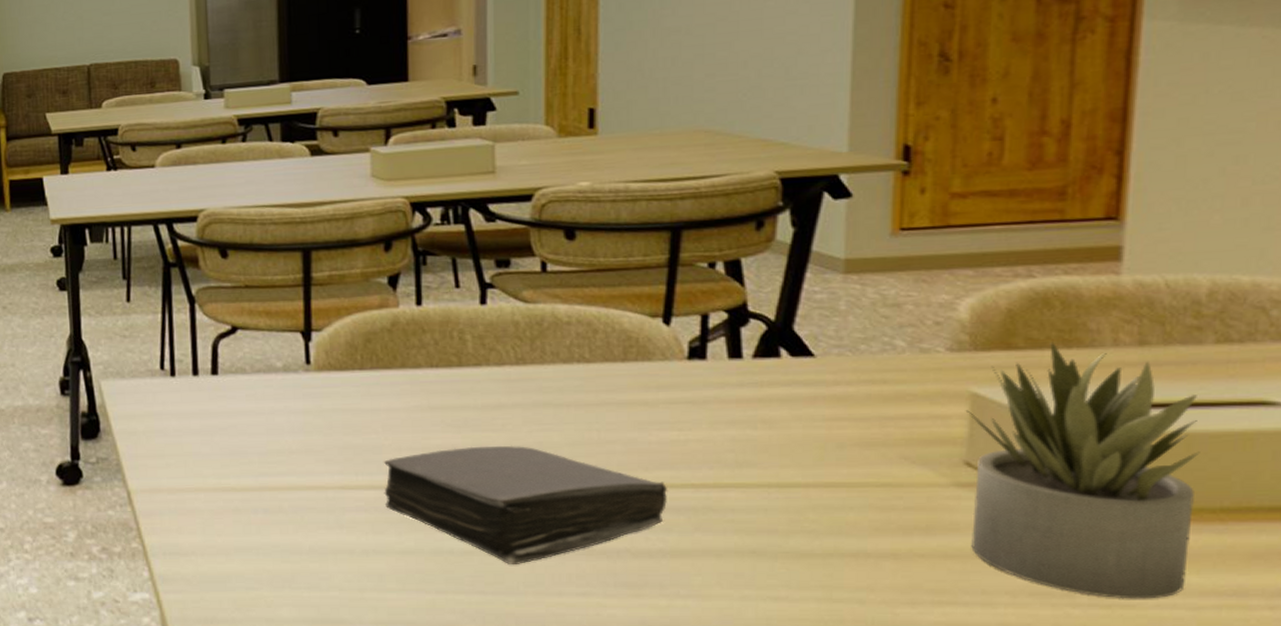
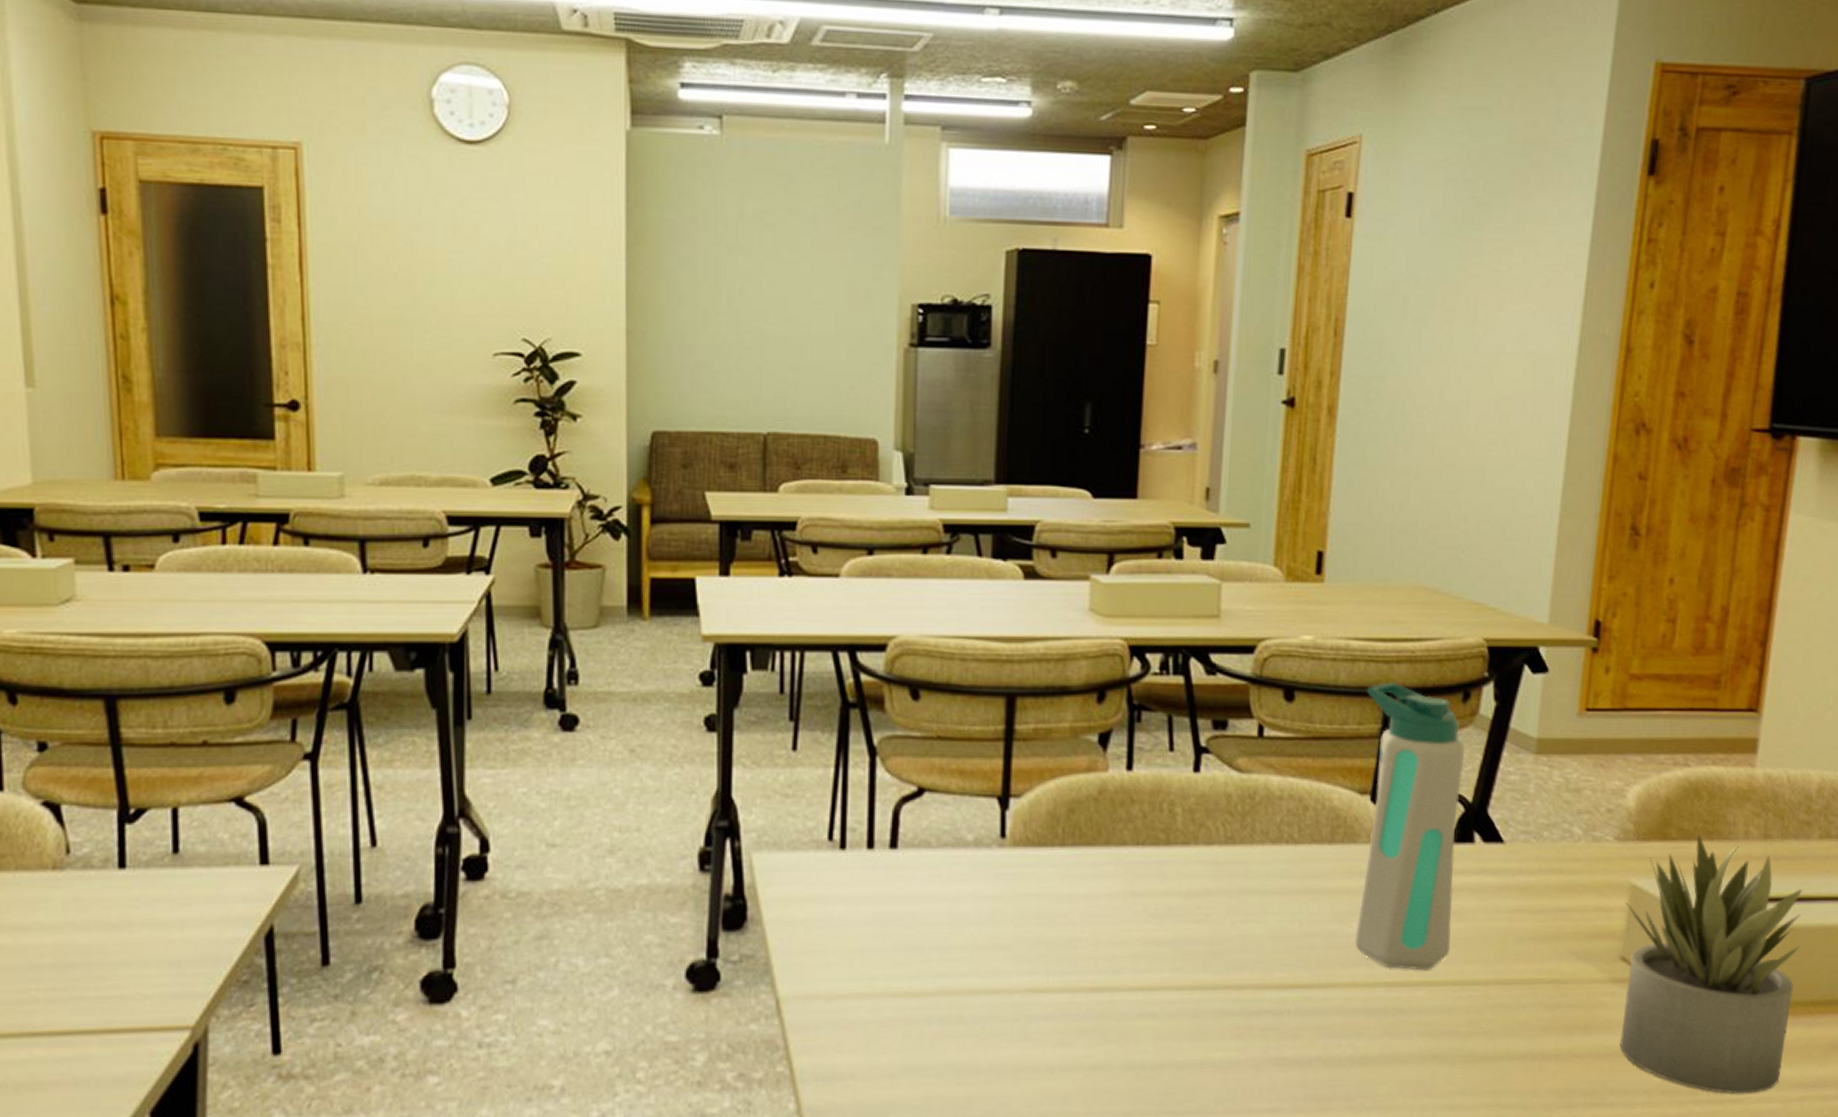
book: present [384,445,668,565] -> none [1076,938,1362,1080]
water bottle: none [649,217,763,474] -> present [1355,682,1465,971]

